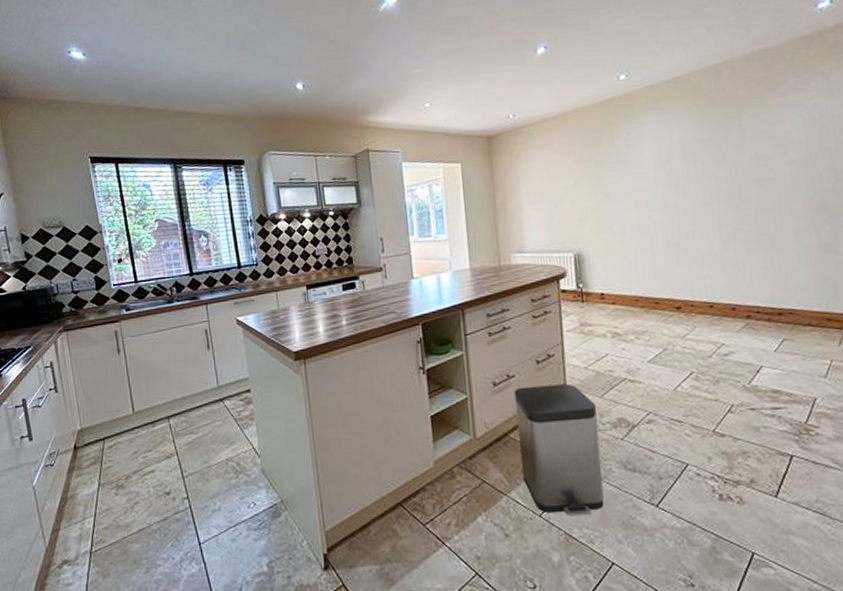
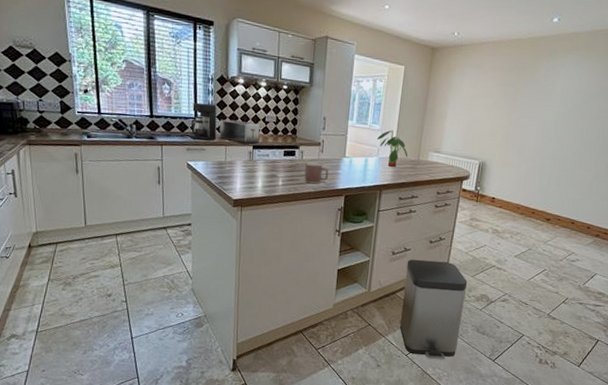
coffee maker: none [234,247,265,292] -> present [189,102,217,141]
toaster: none [266,259,313,286] -> present [219,119,260,144]
mug: none [369,290,399,318] -> present [304,162,329,184]
plant: none [446,237,487,281] -> present [377,130,408,168]

